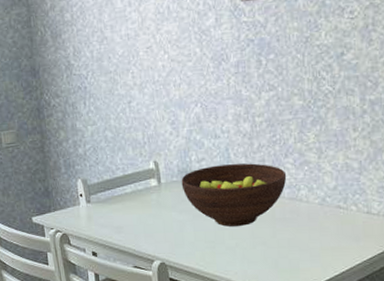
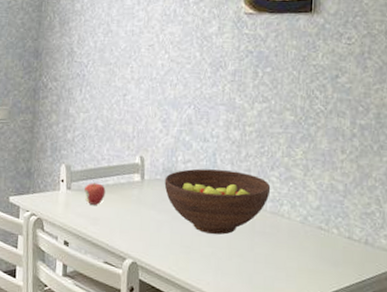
apple: none [104,193,125,214] -> present [85,183,106,205]

